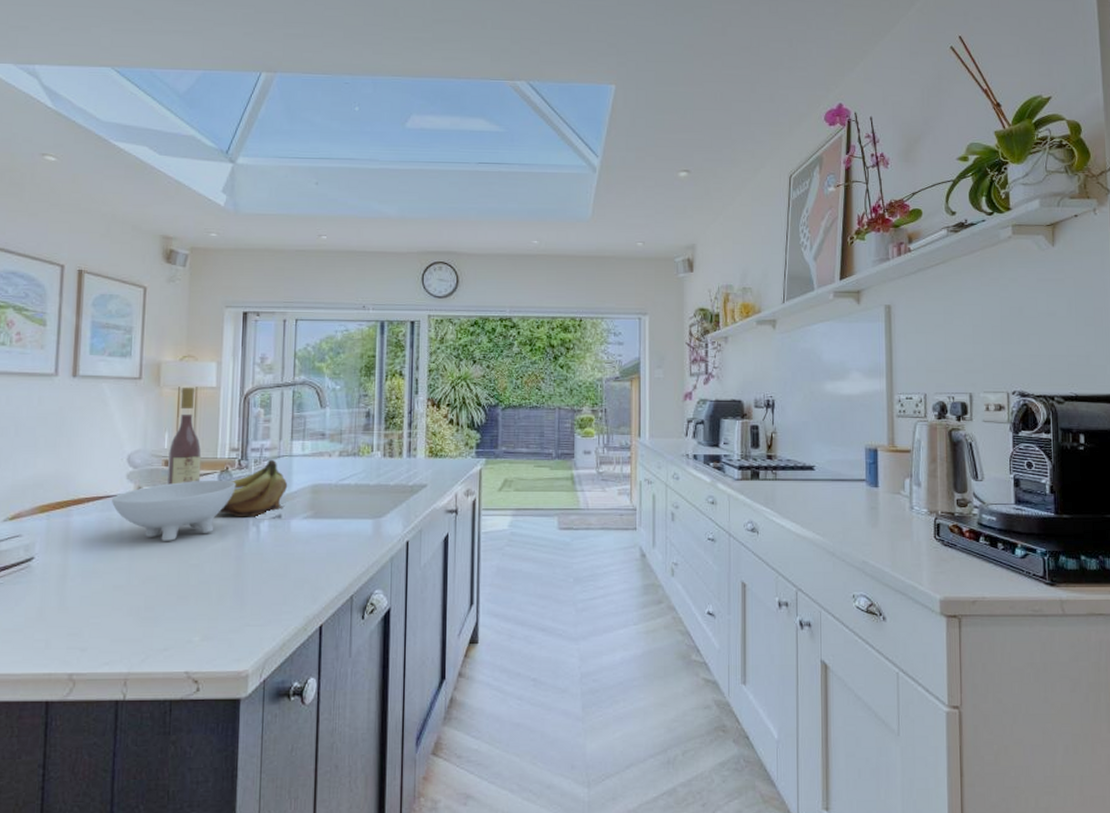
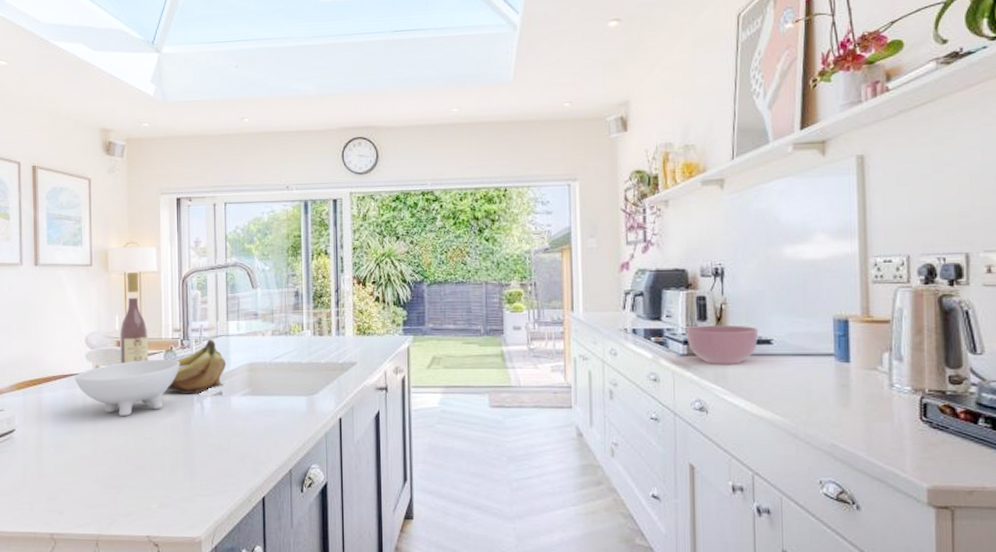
bowl: none [741,452,803,490] -> present [686,325,759,366]

